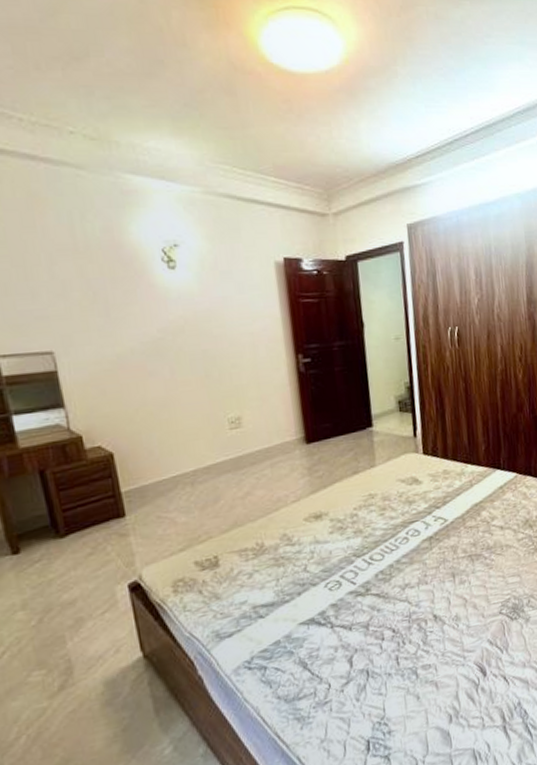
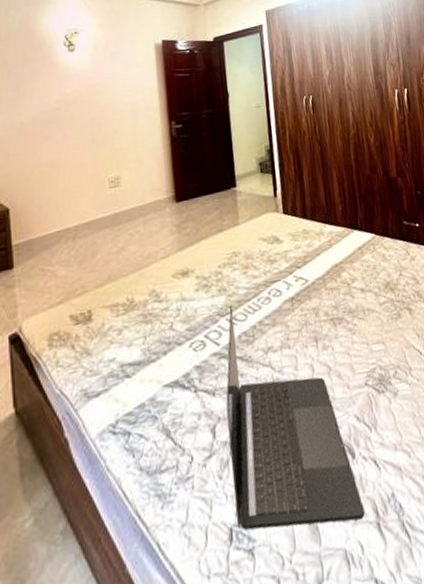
laptop: none [362,545,493,741] -> present [226,304,365,530]

